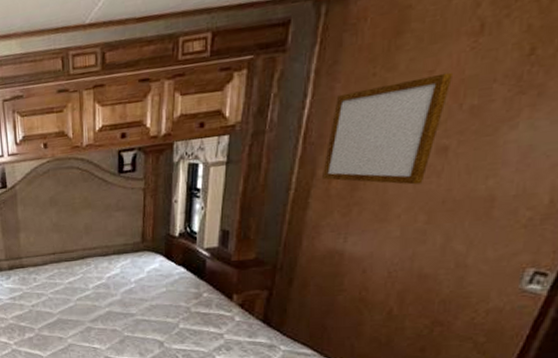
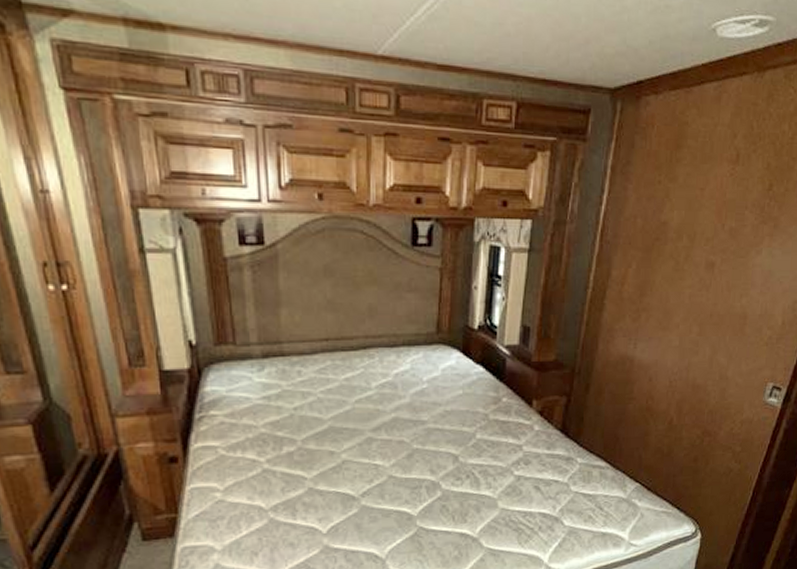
writing board: present [322,72,454,185] -> none [616,193,719,296]

